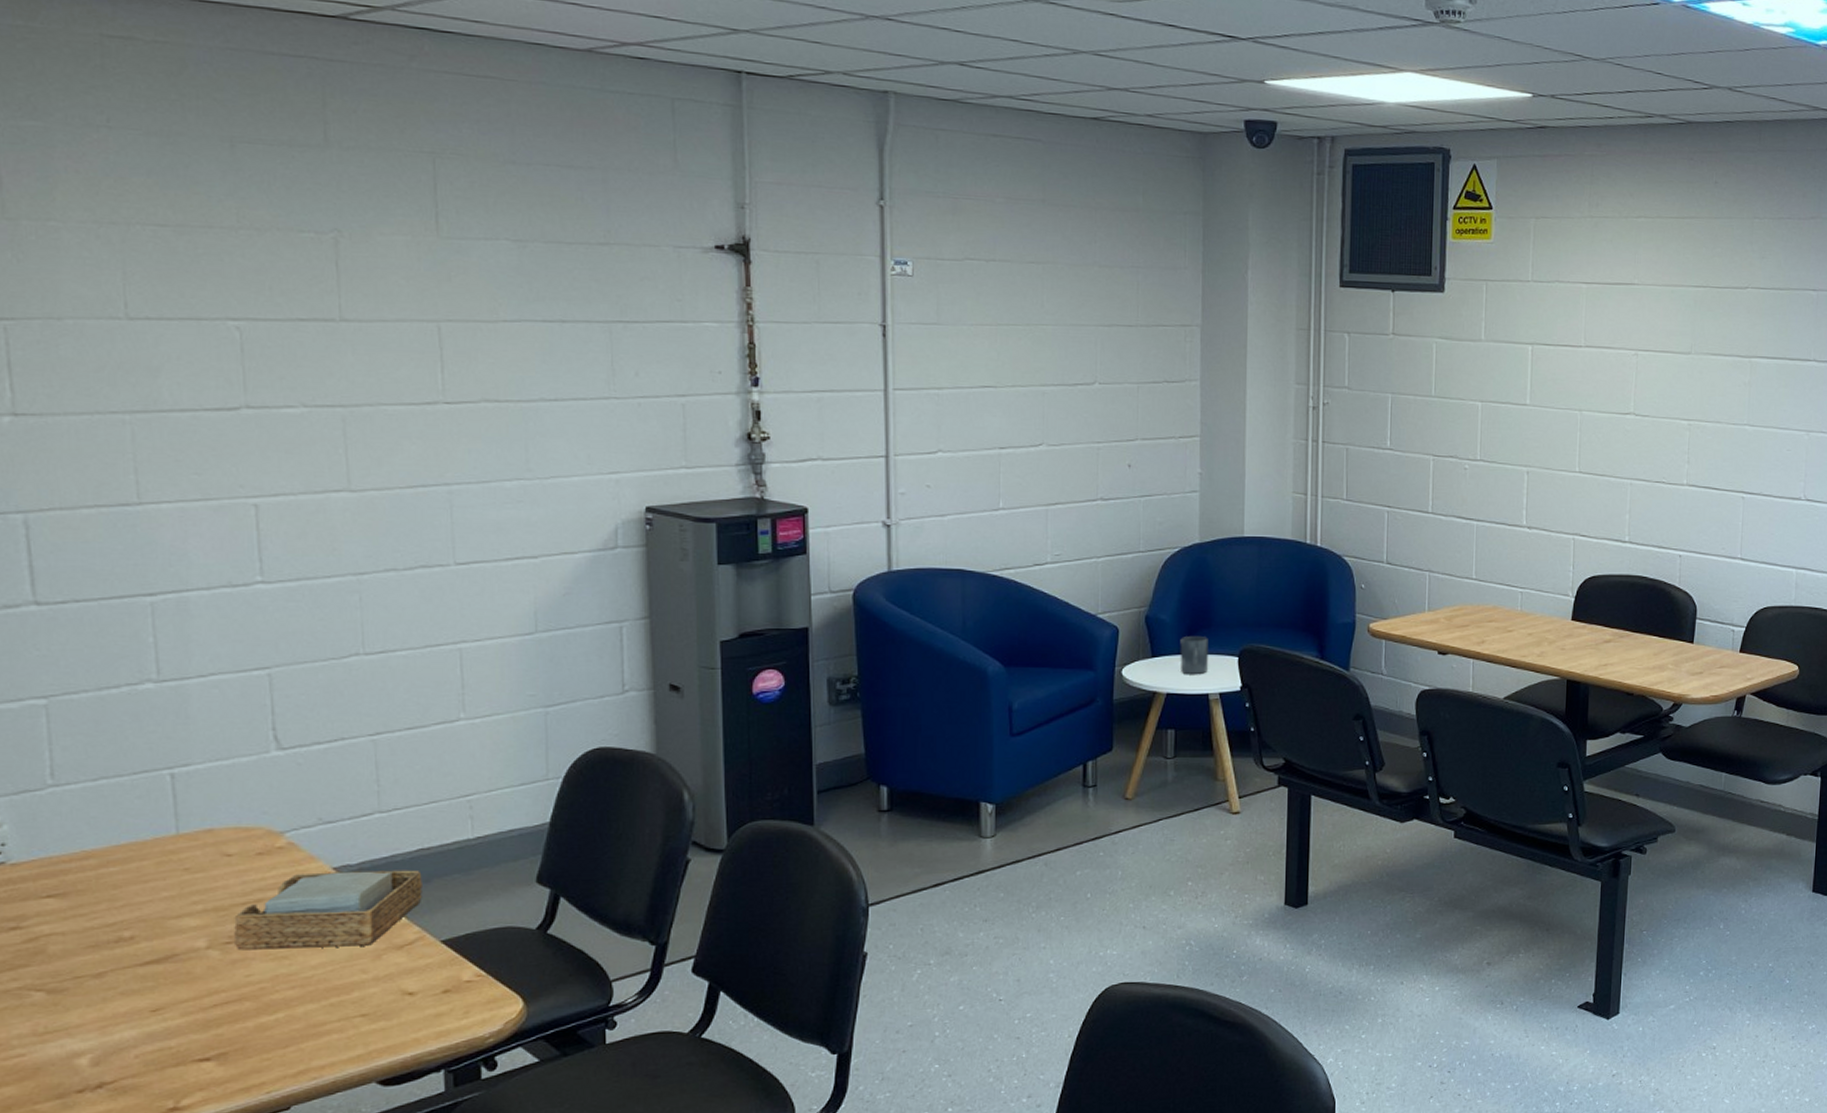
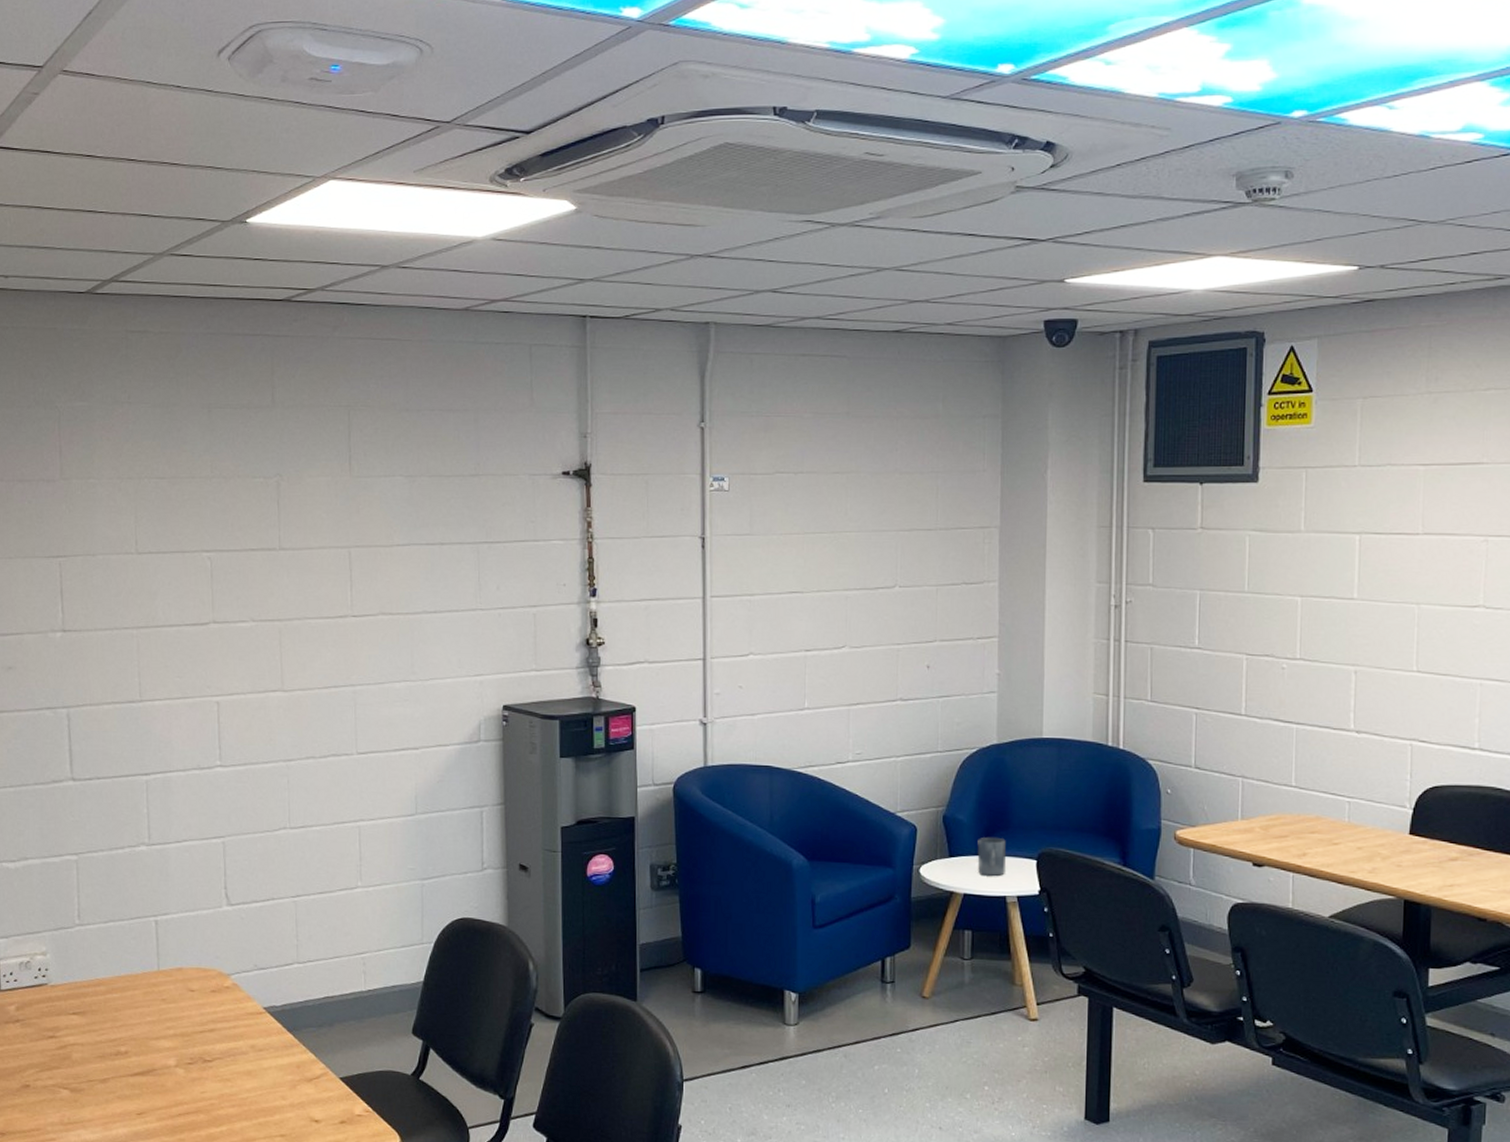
napkin holder: present [234,869,423,951] -> none [194,1010,327,1076]

